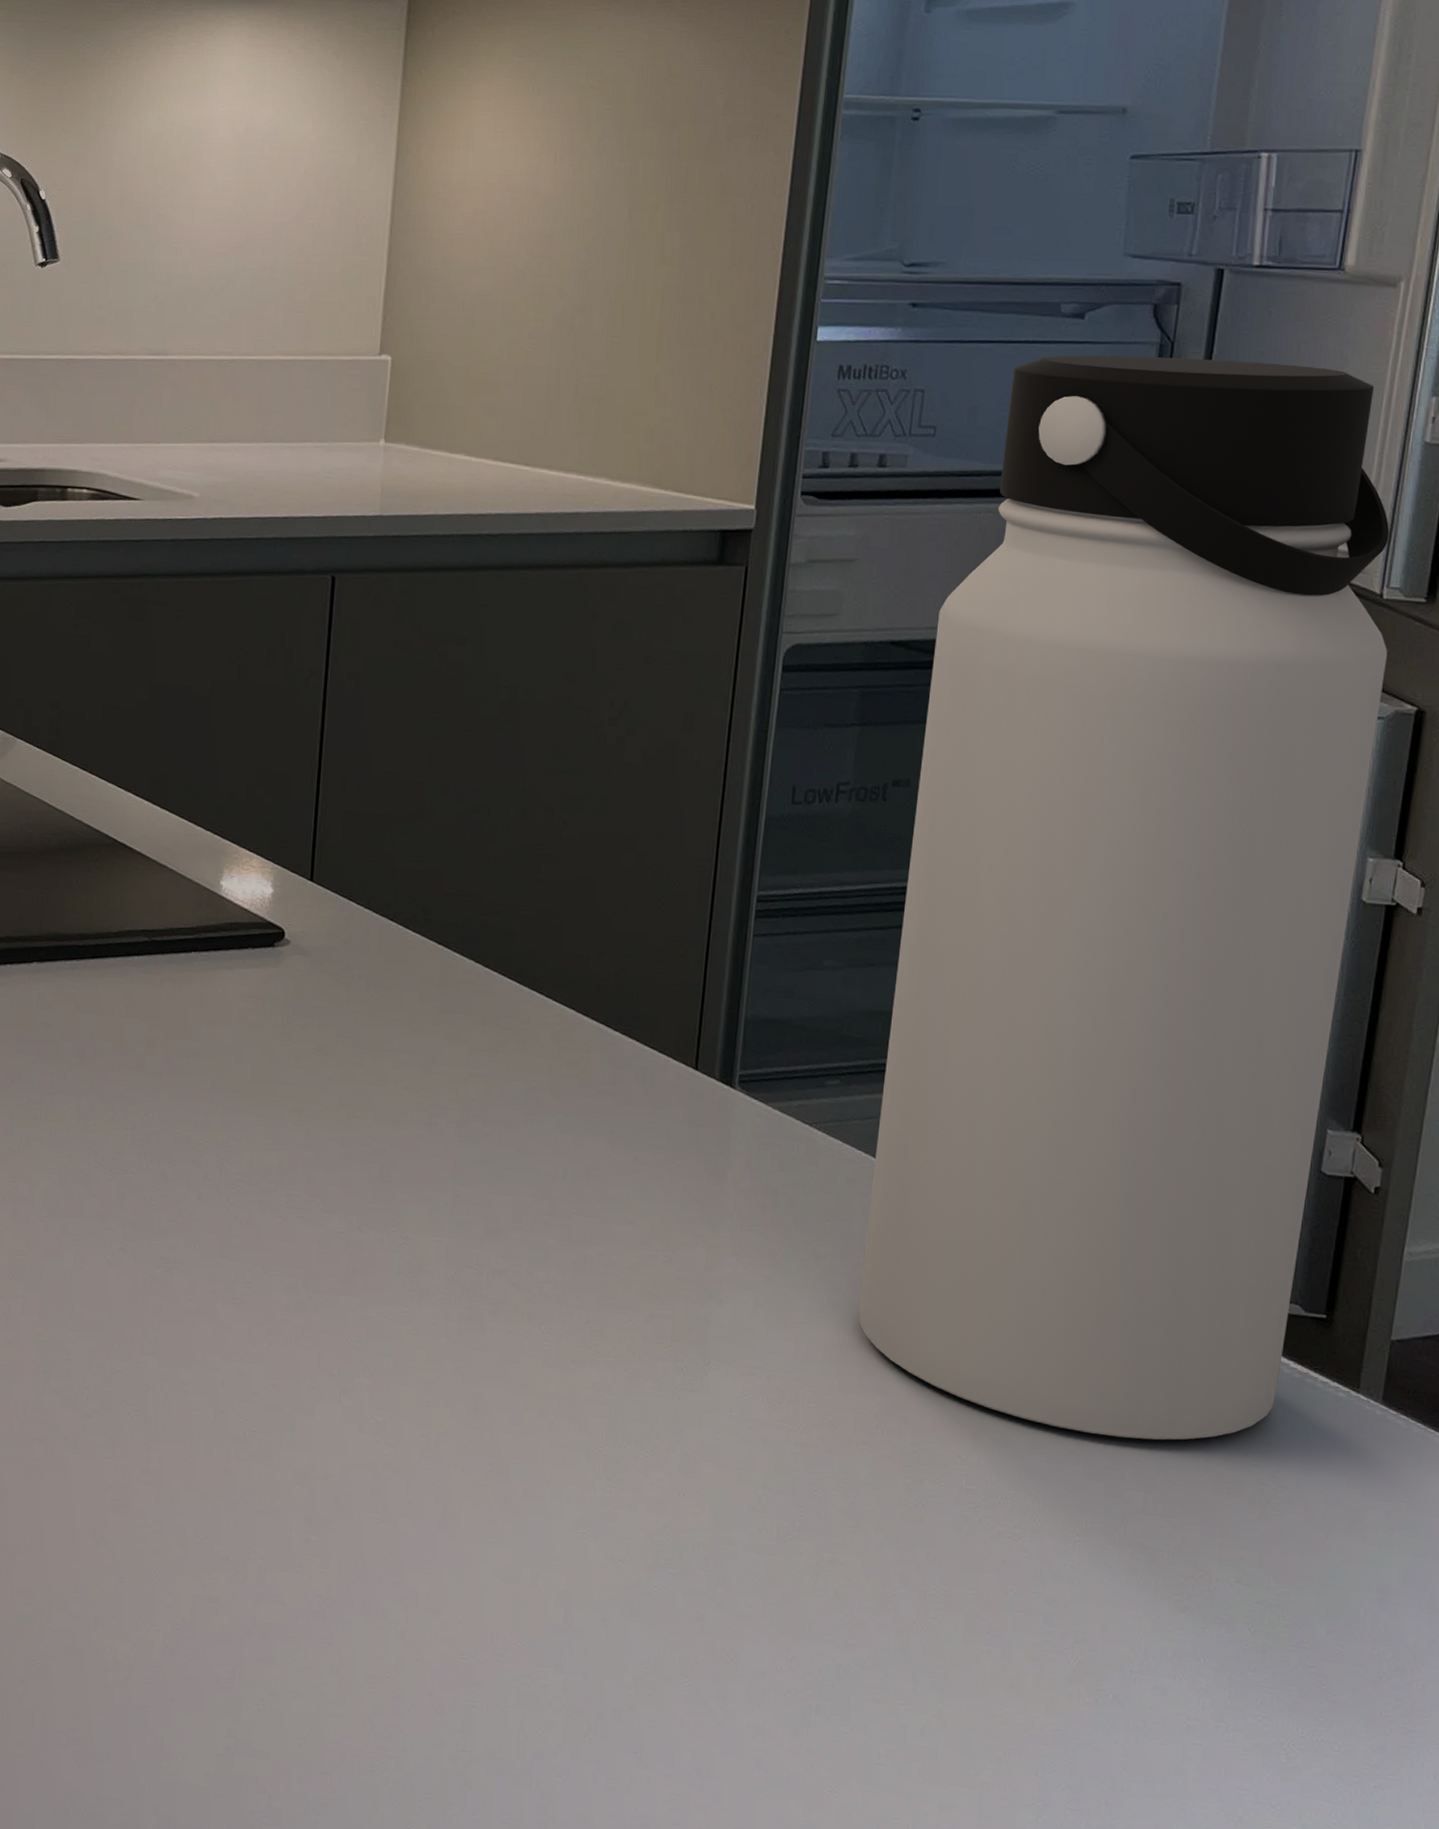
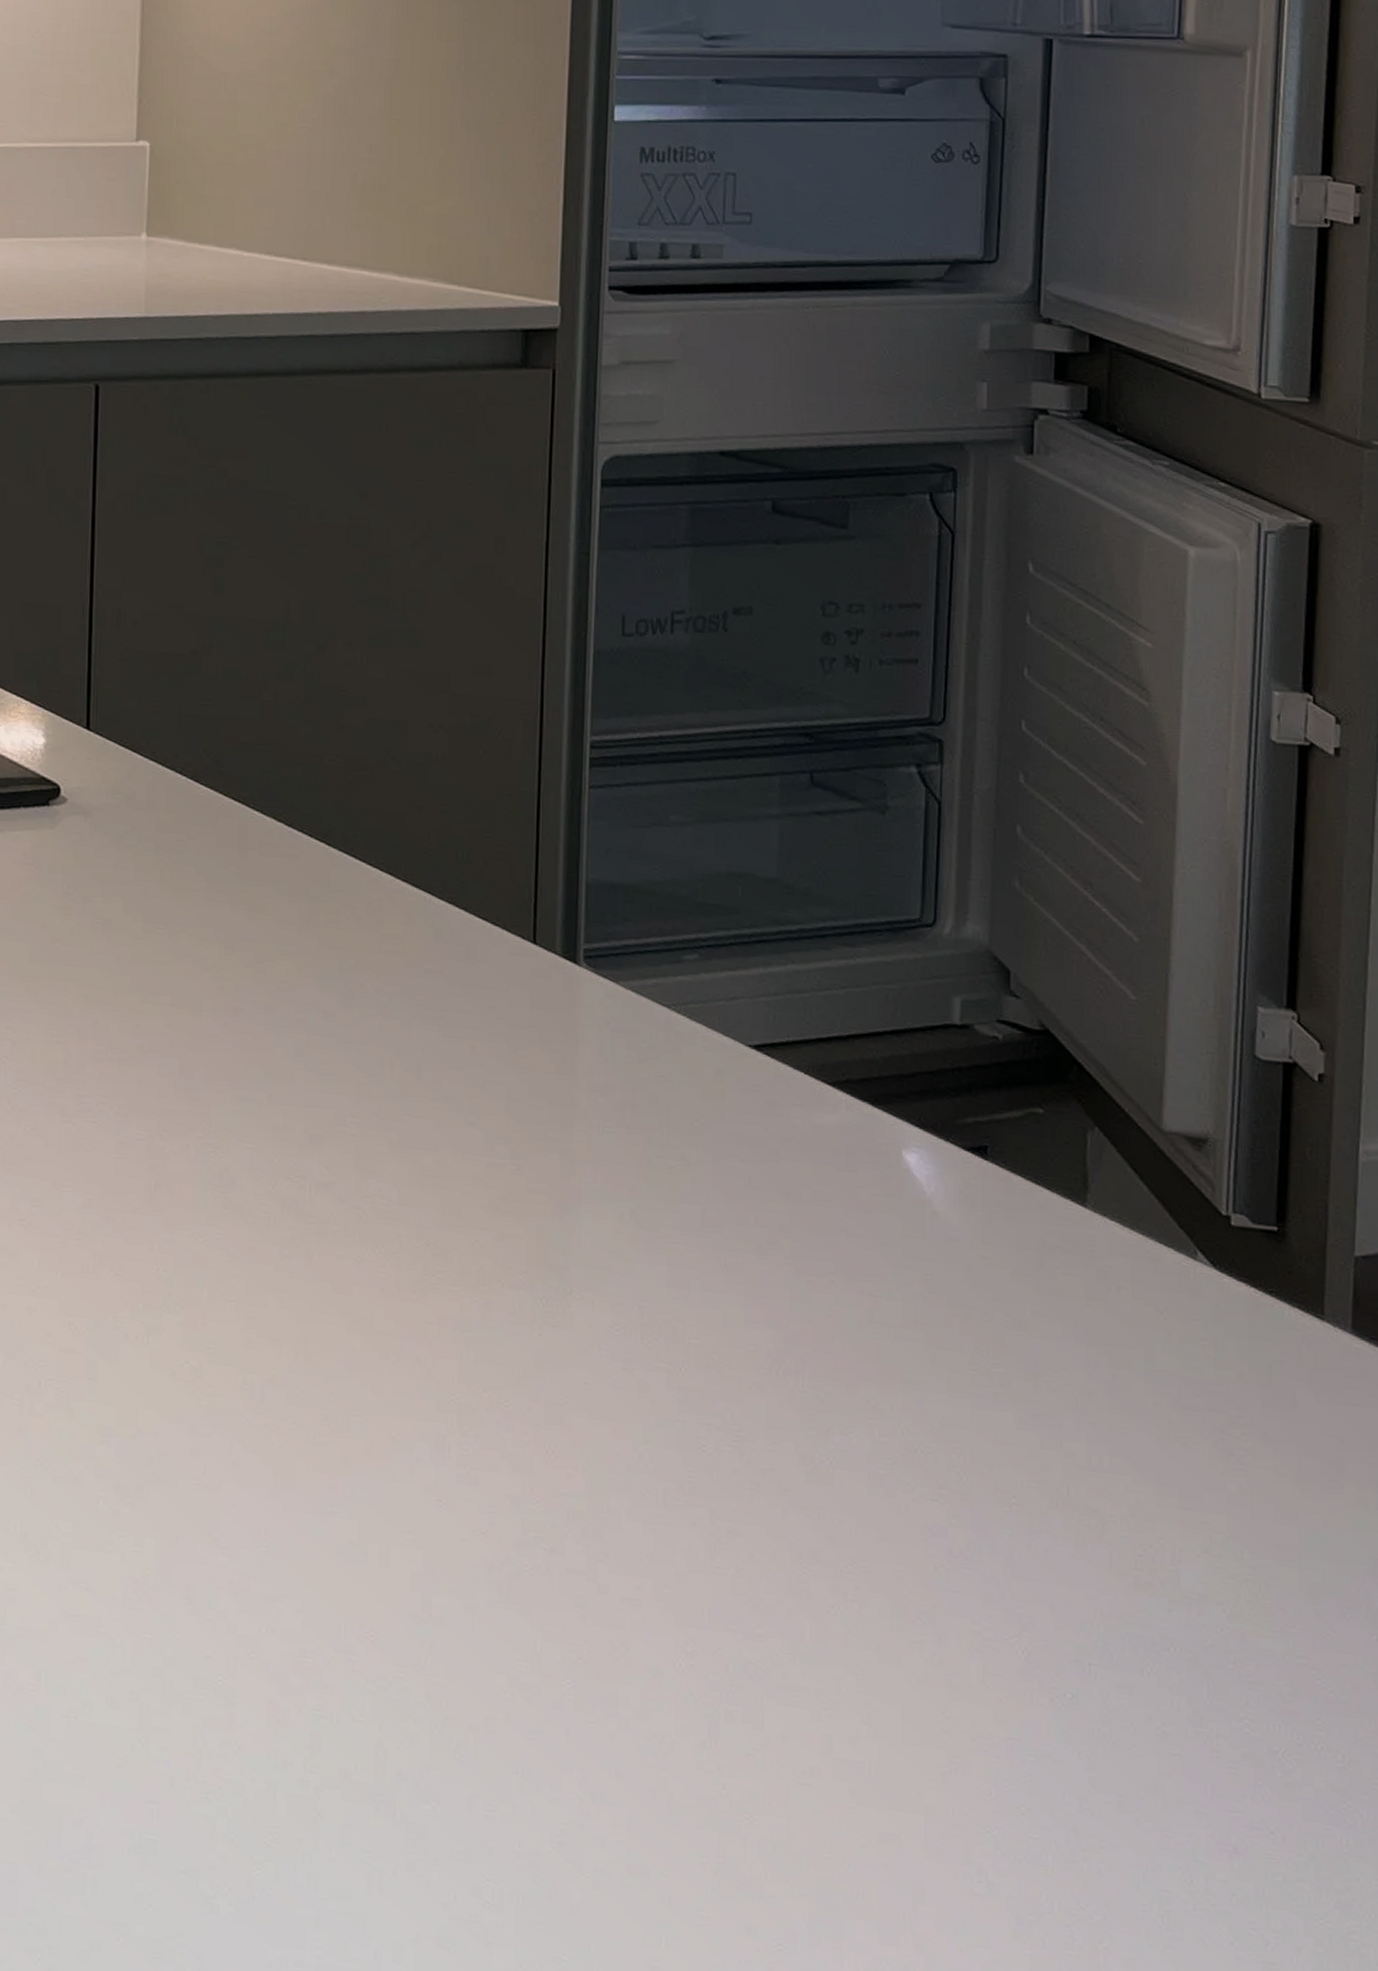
water bottle: present [858,355,1390,1441] -> none [739,133,1273,1380]

